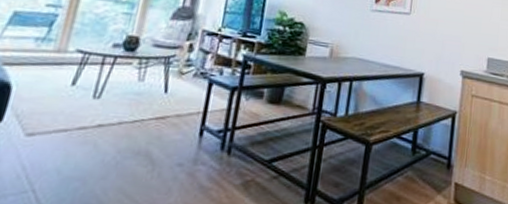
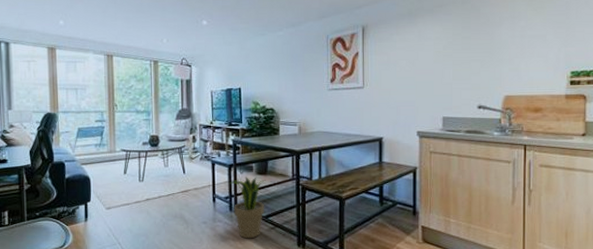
potted plant: none [226,105,278,191] -> present [229,177,266,239]

